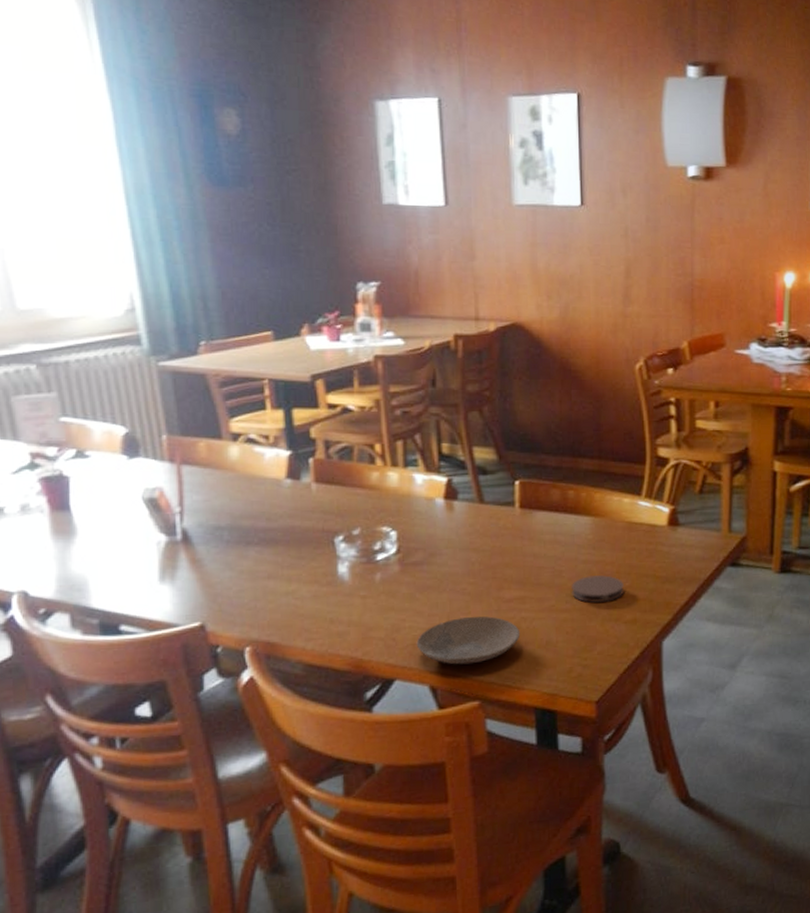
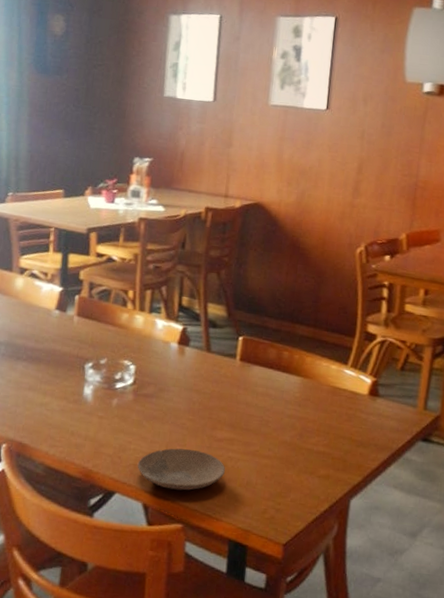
coaster: present [572,575,624,603] -> none [275,429,322,456]

